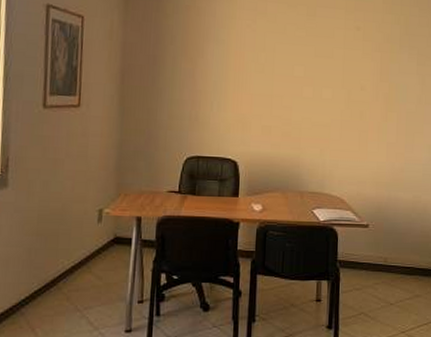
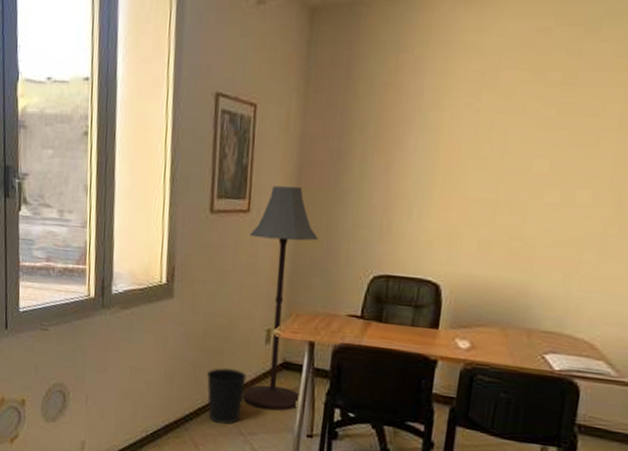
wastebasket: none [41,248,81,304] -> present [206,368,247,425]
floor lamp: none [77,84,140,283] -> present [242,186,318,411]

